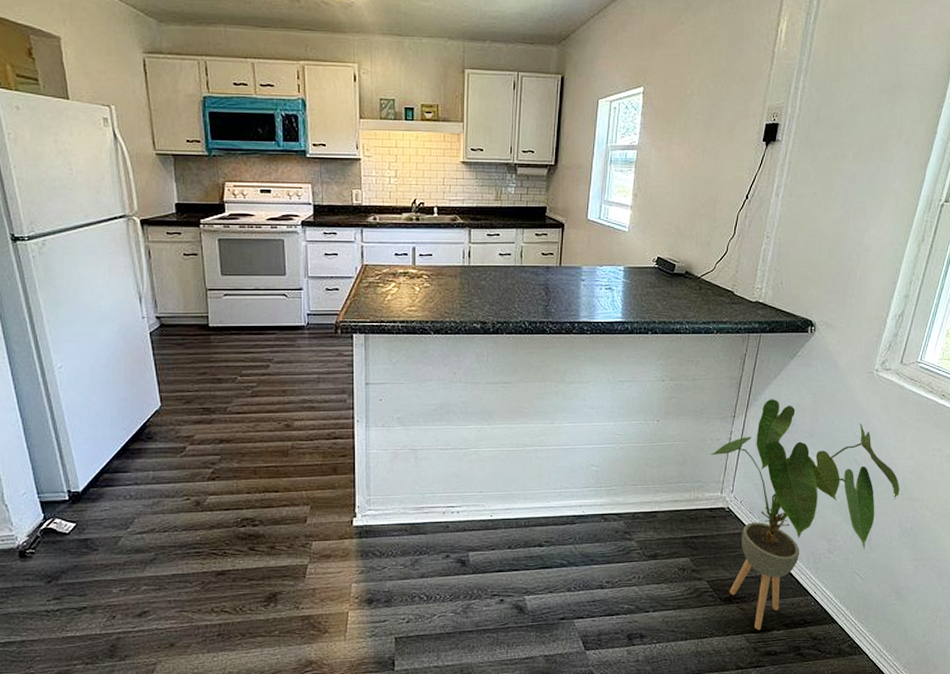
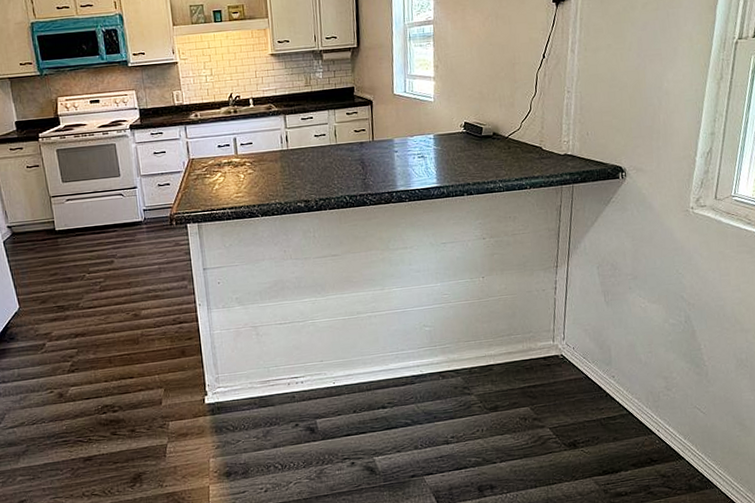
house plant: present [710,399,900,631] -> none [538,245,731,473]

